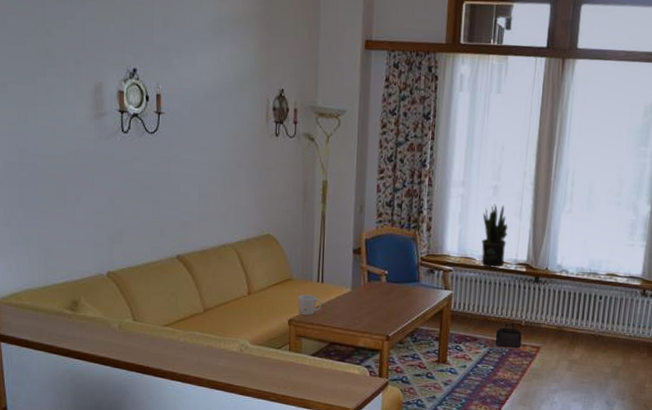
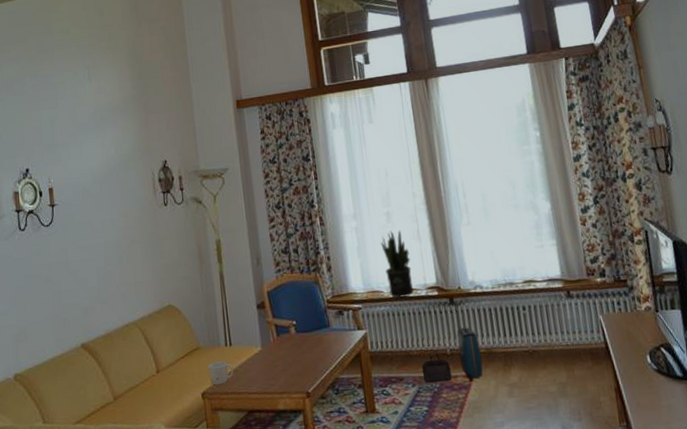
suitcase: none [531,280,553,352] -> present [453,301,483,382]

